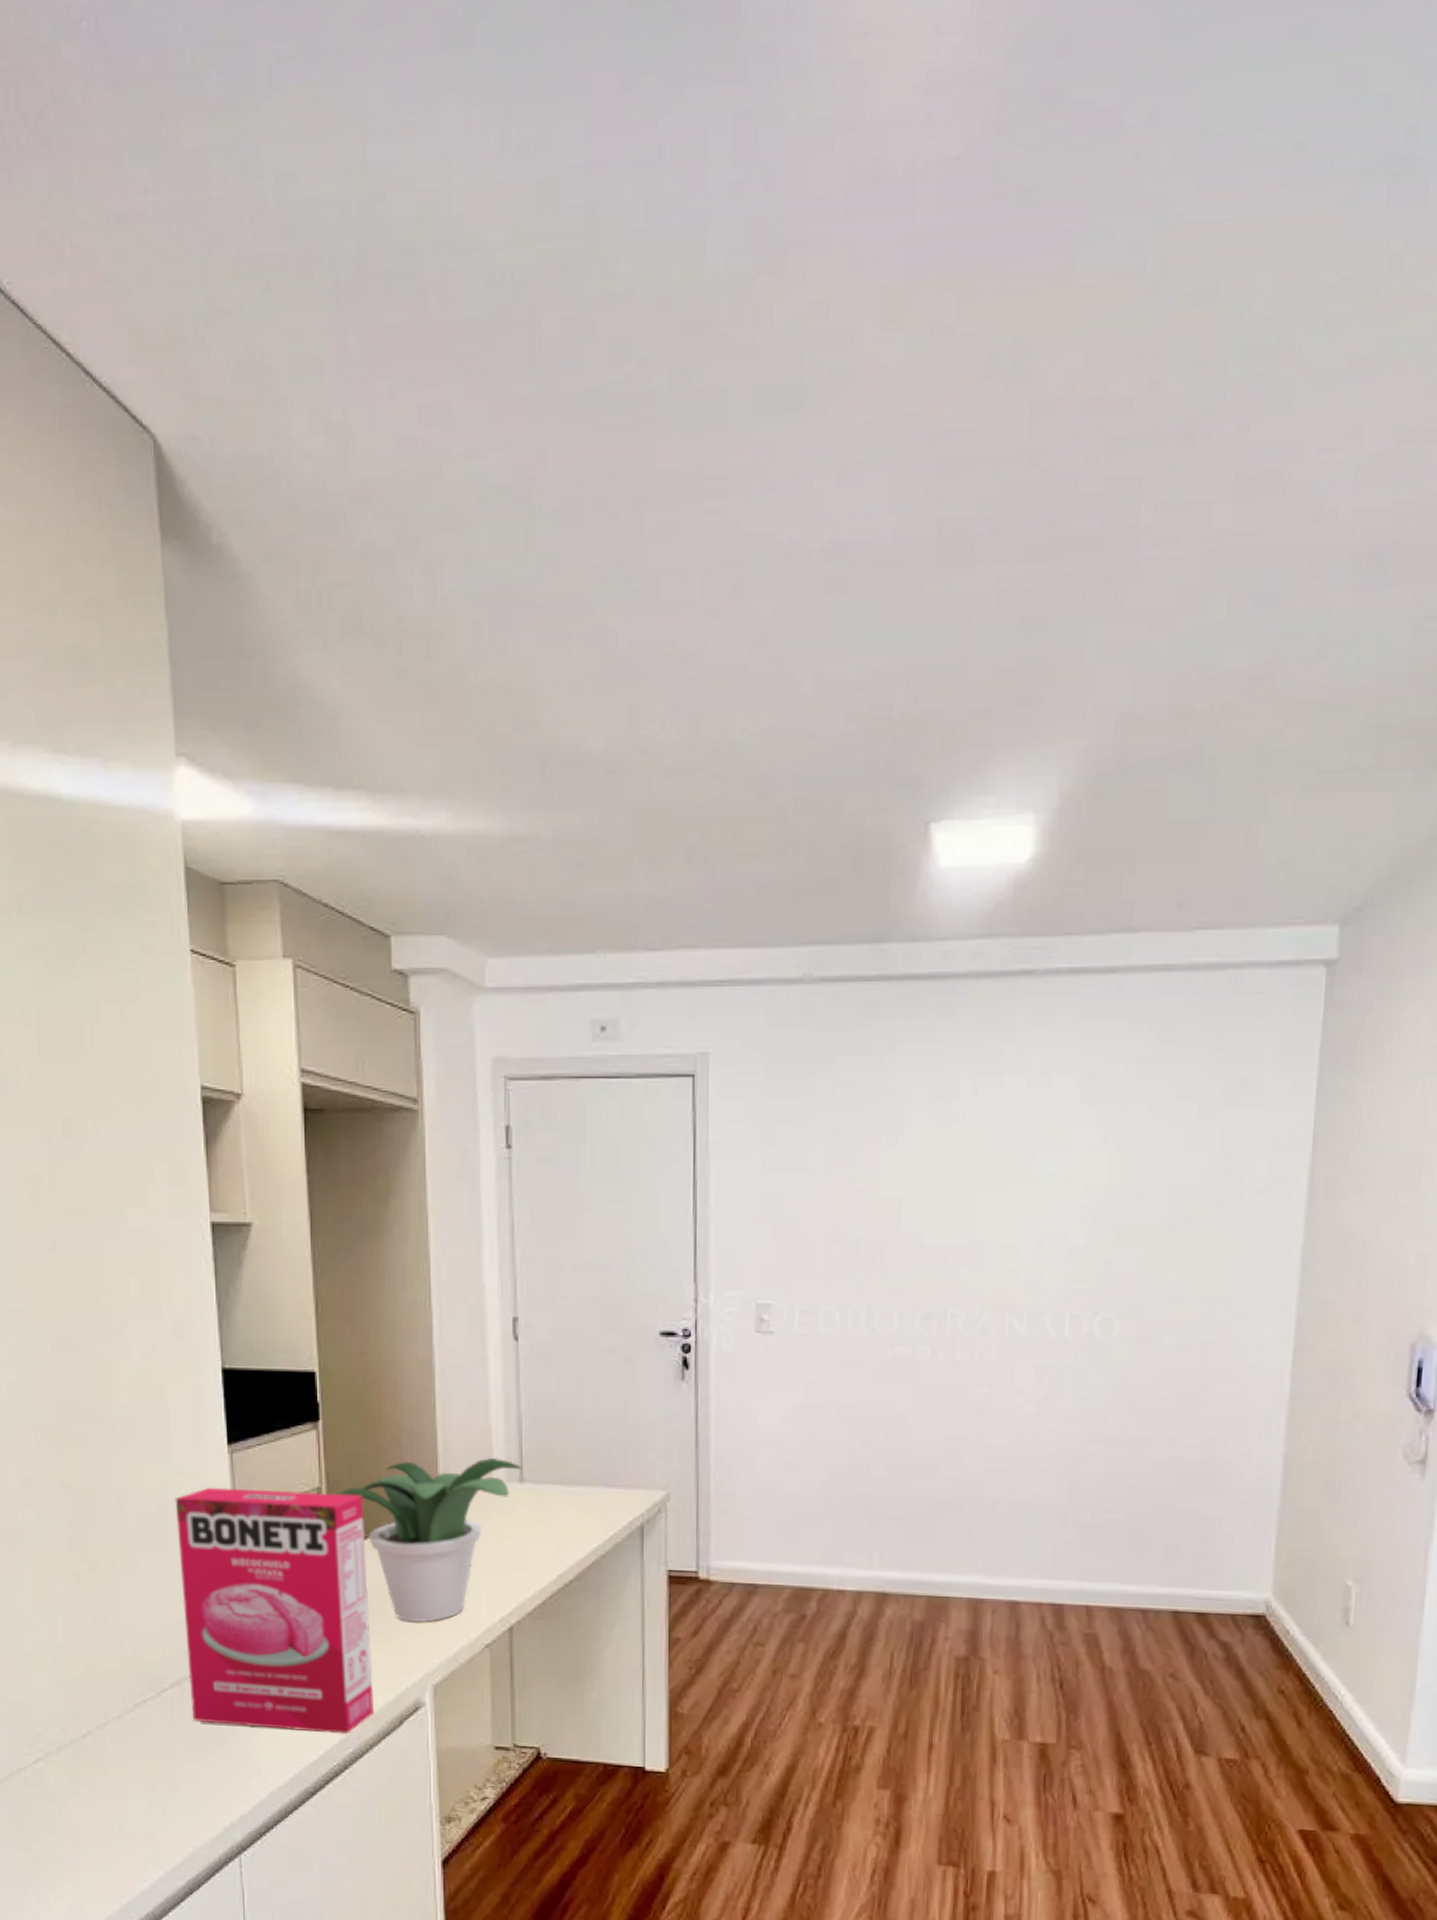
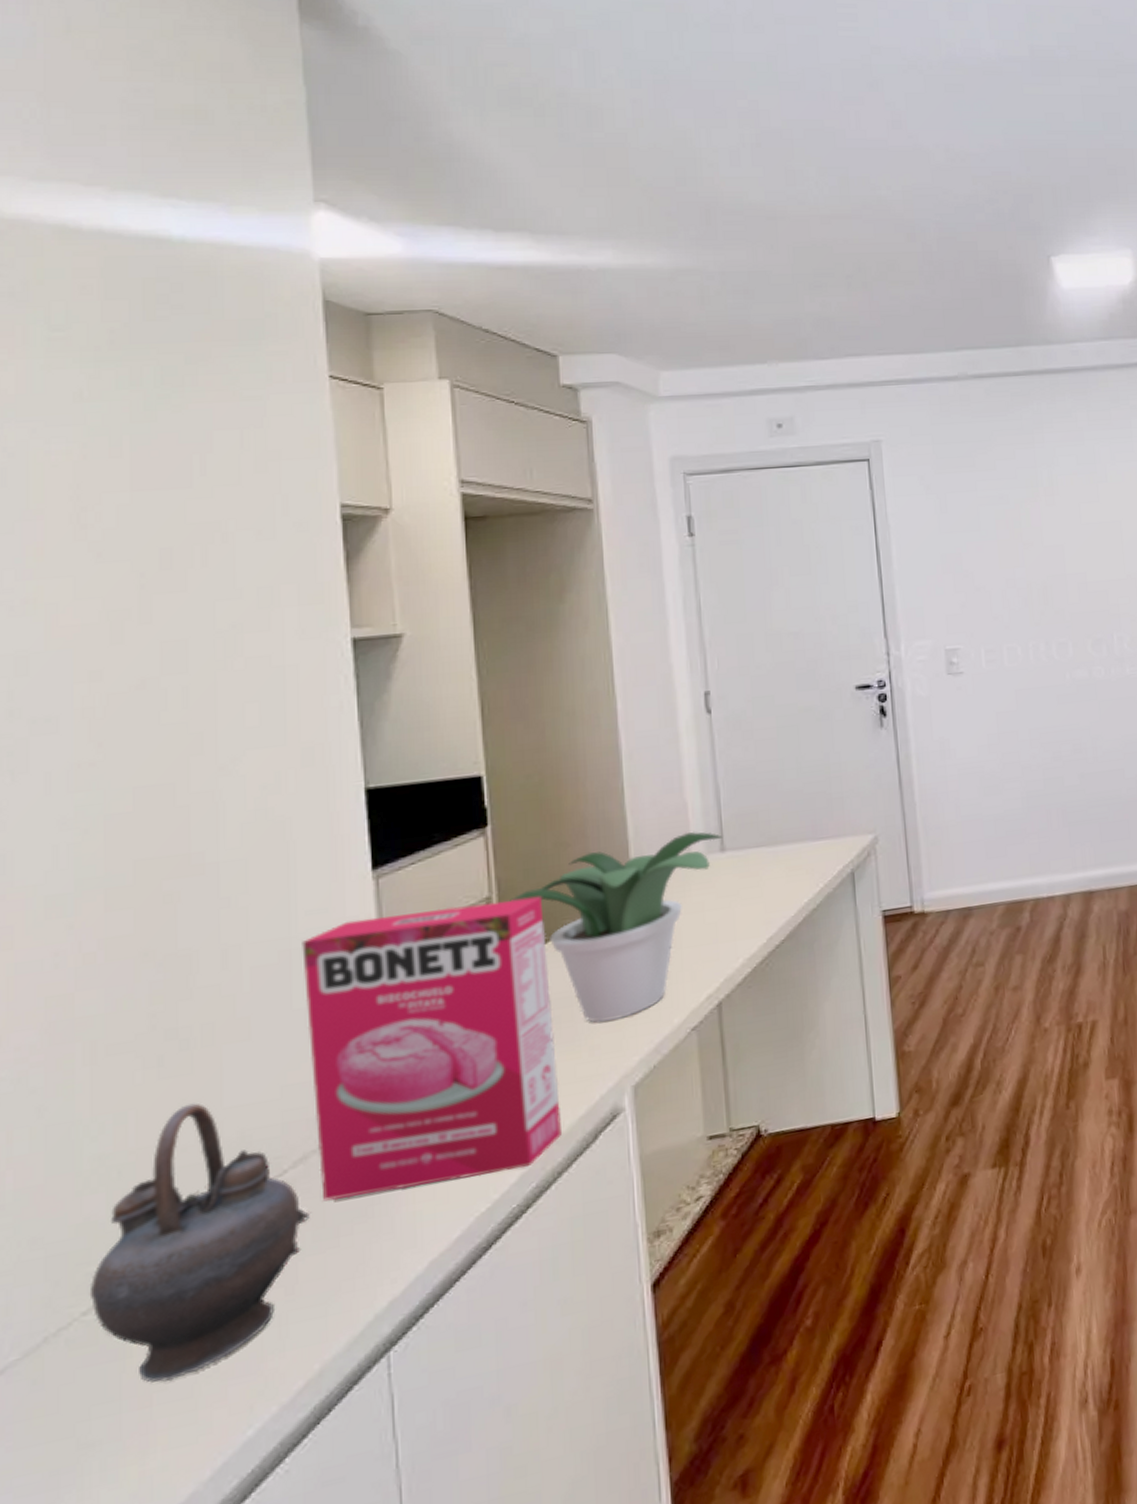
teapot: none [37,1617,184,1831] -> present [89,1103,310,1383]

